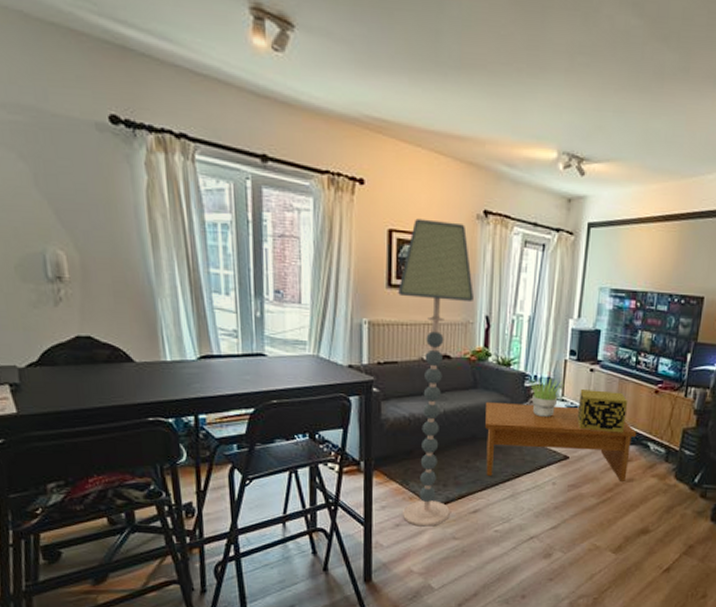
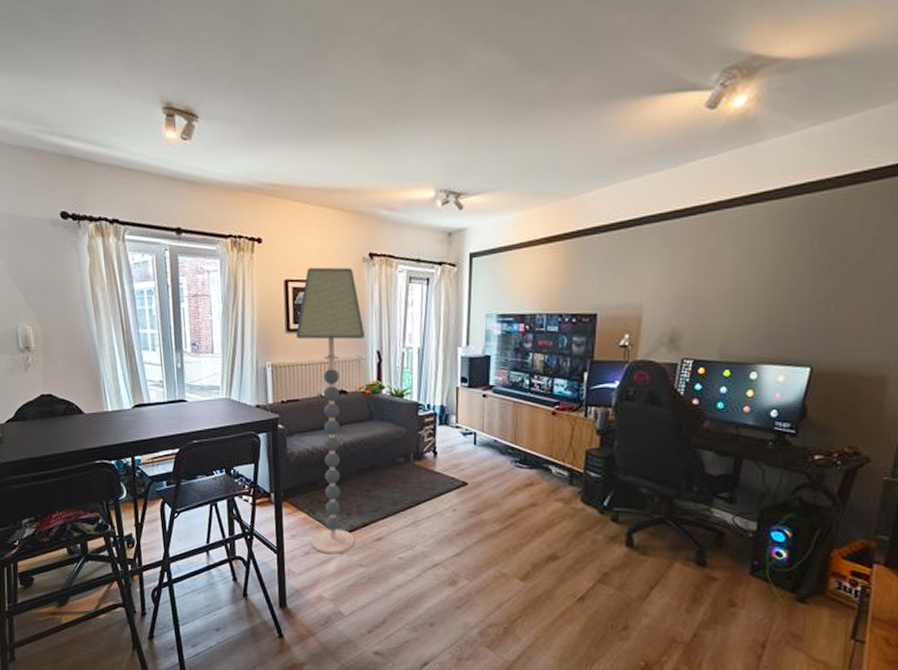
coffee table: present [485,401,637,481] -> none [382,432,537,506]
potted plant: present [527,377,565,417] -> none [421,405,458,444]
decorative box: present [577,390,628,433] -> none [473,415,525,457]

